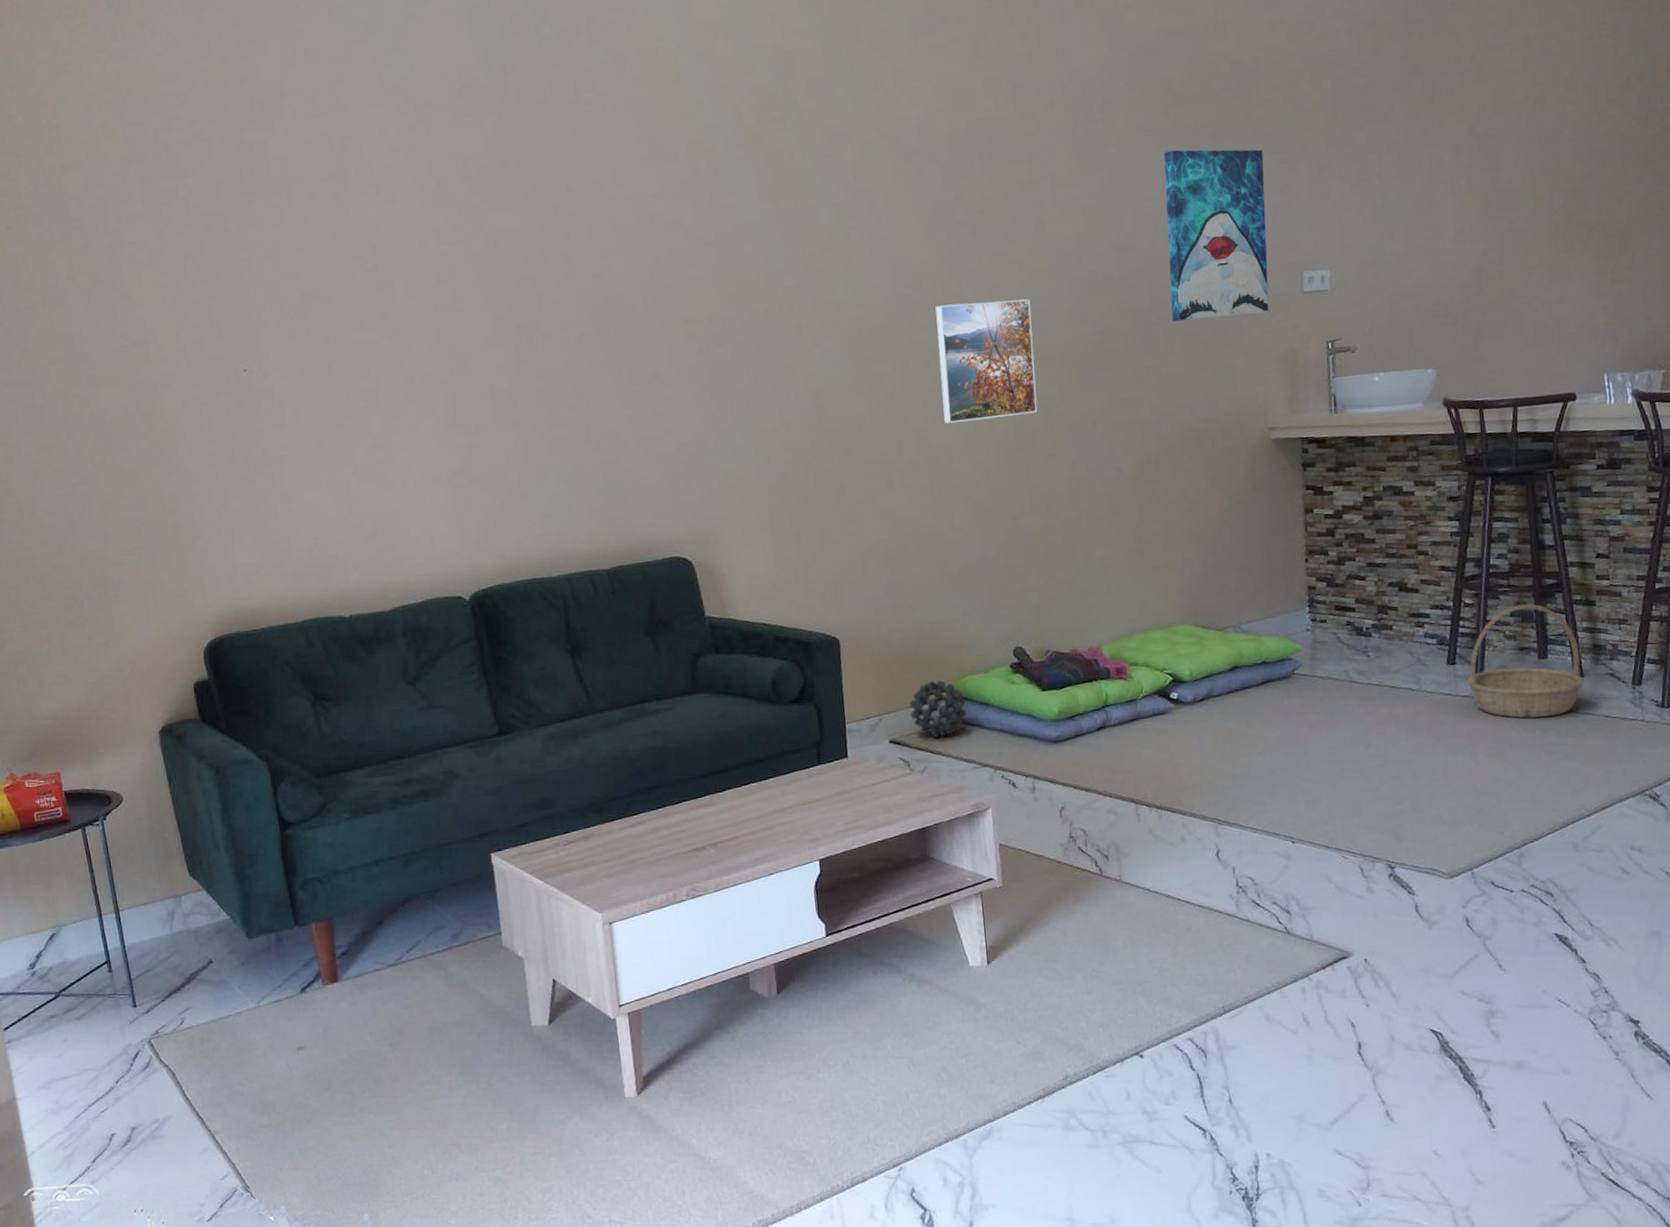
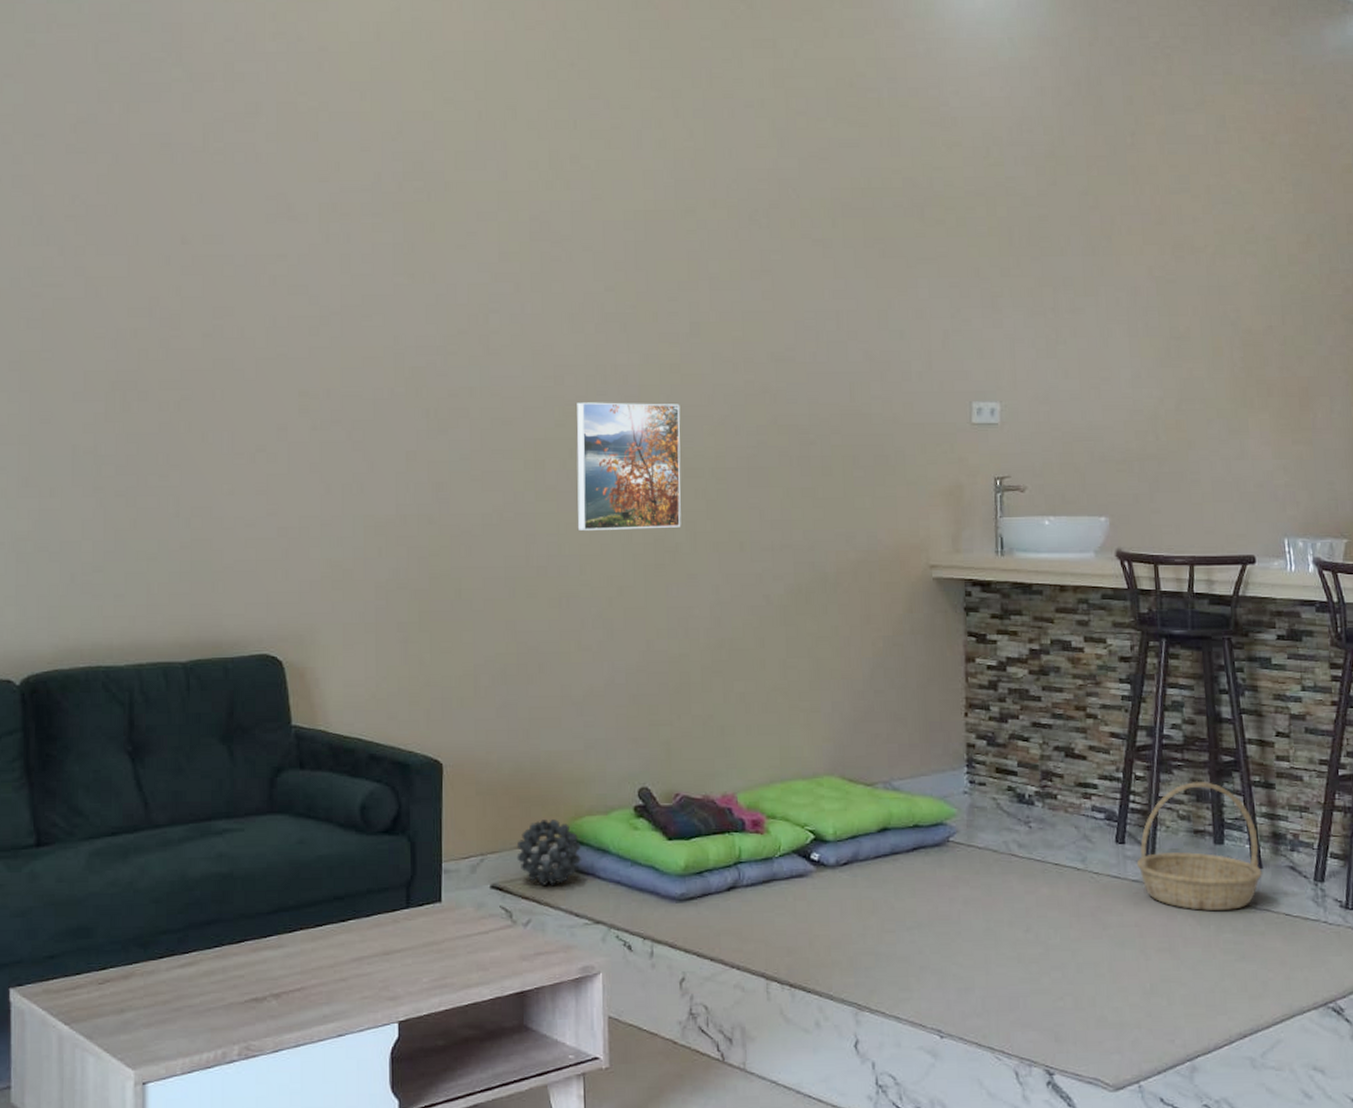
wall art: present [1163,149,1269,322] -> none [830,262,935,443]

